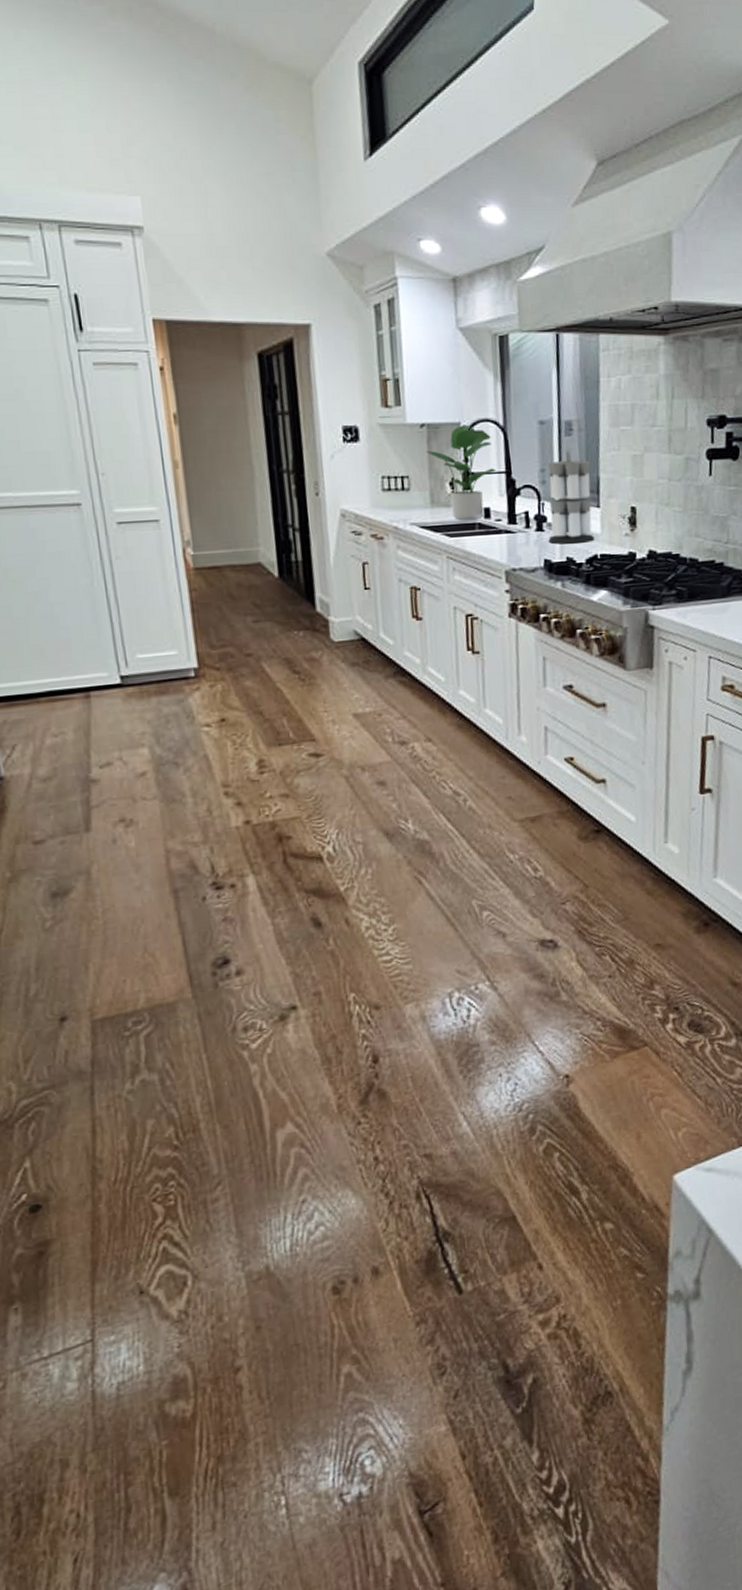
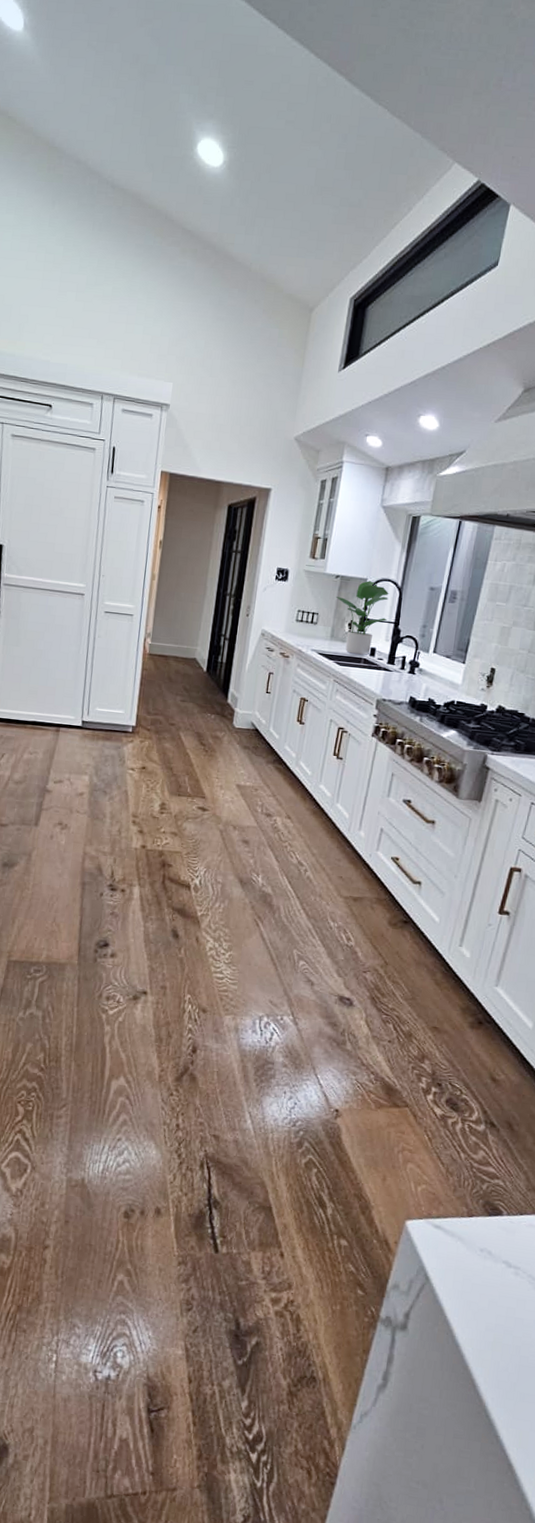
spice rack: present [547,450,594,545] -> none [417,613,465,690]

